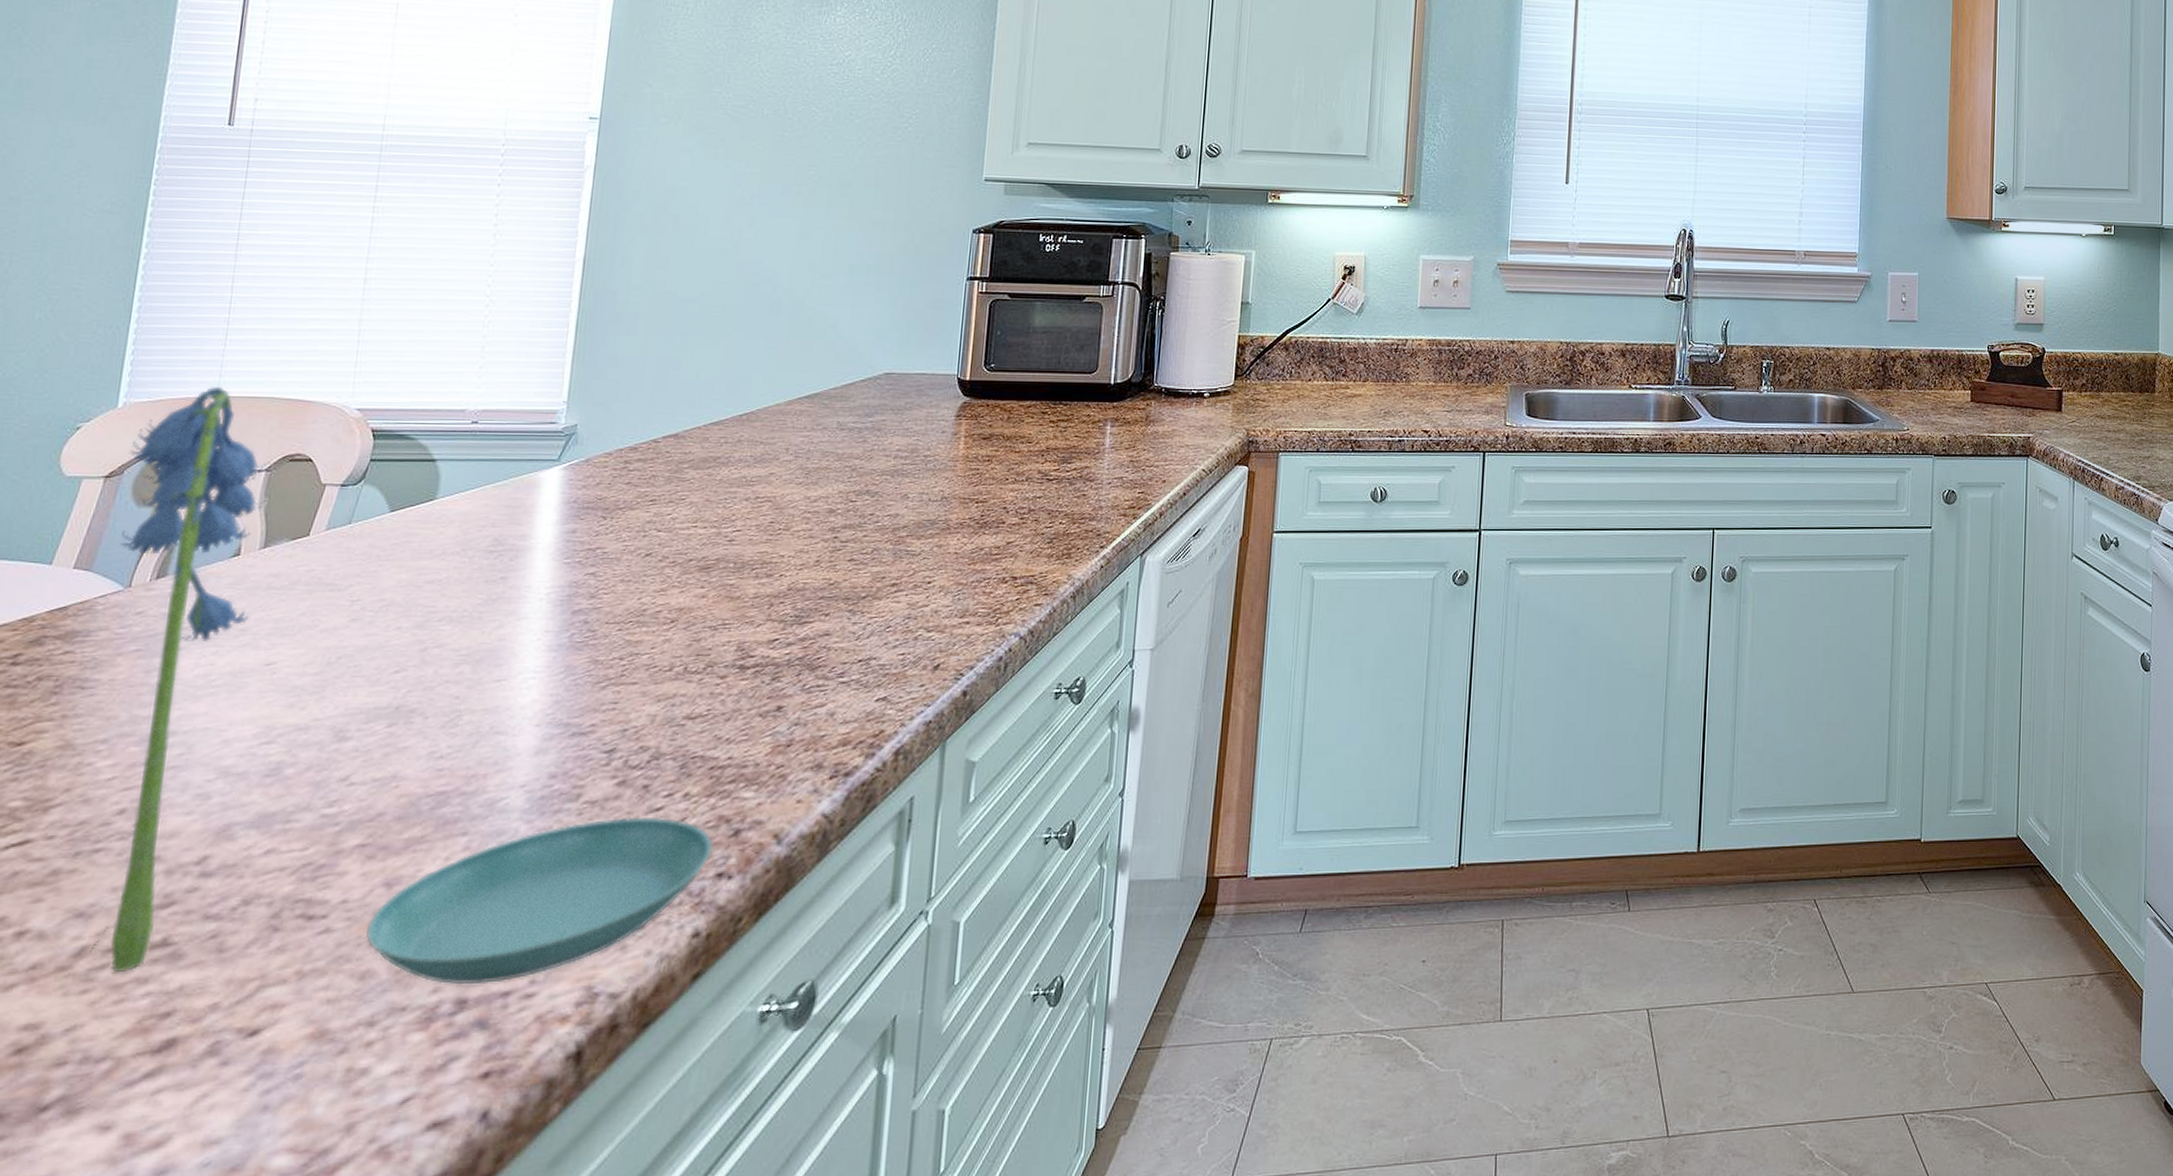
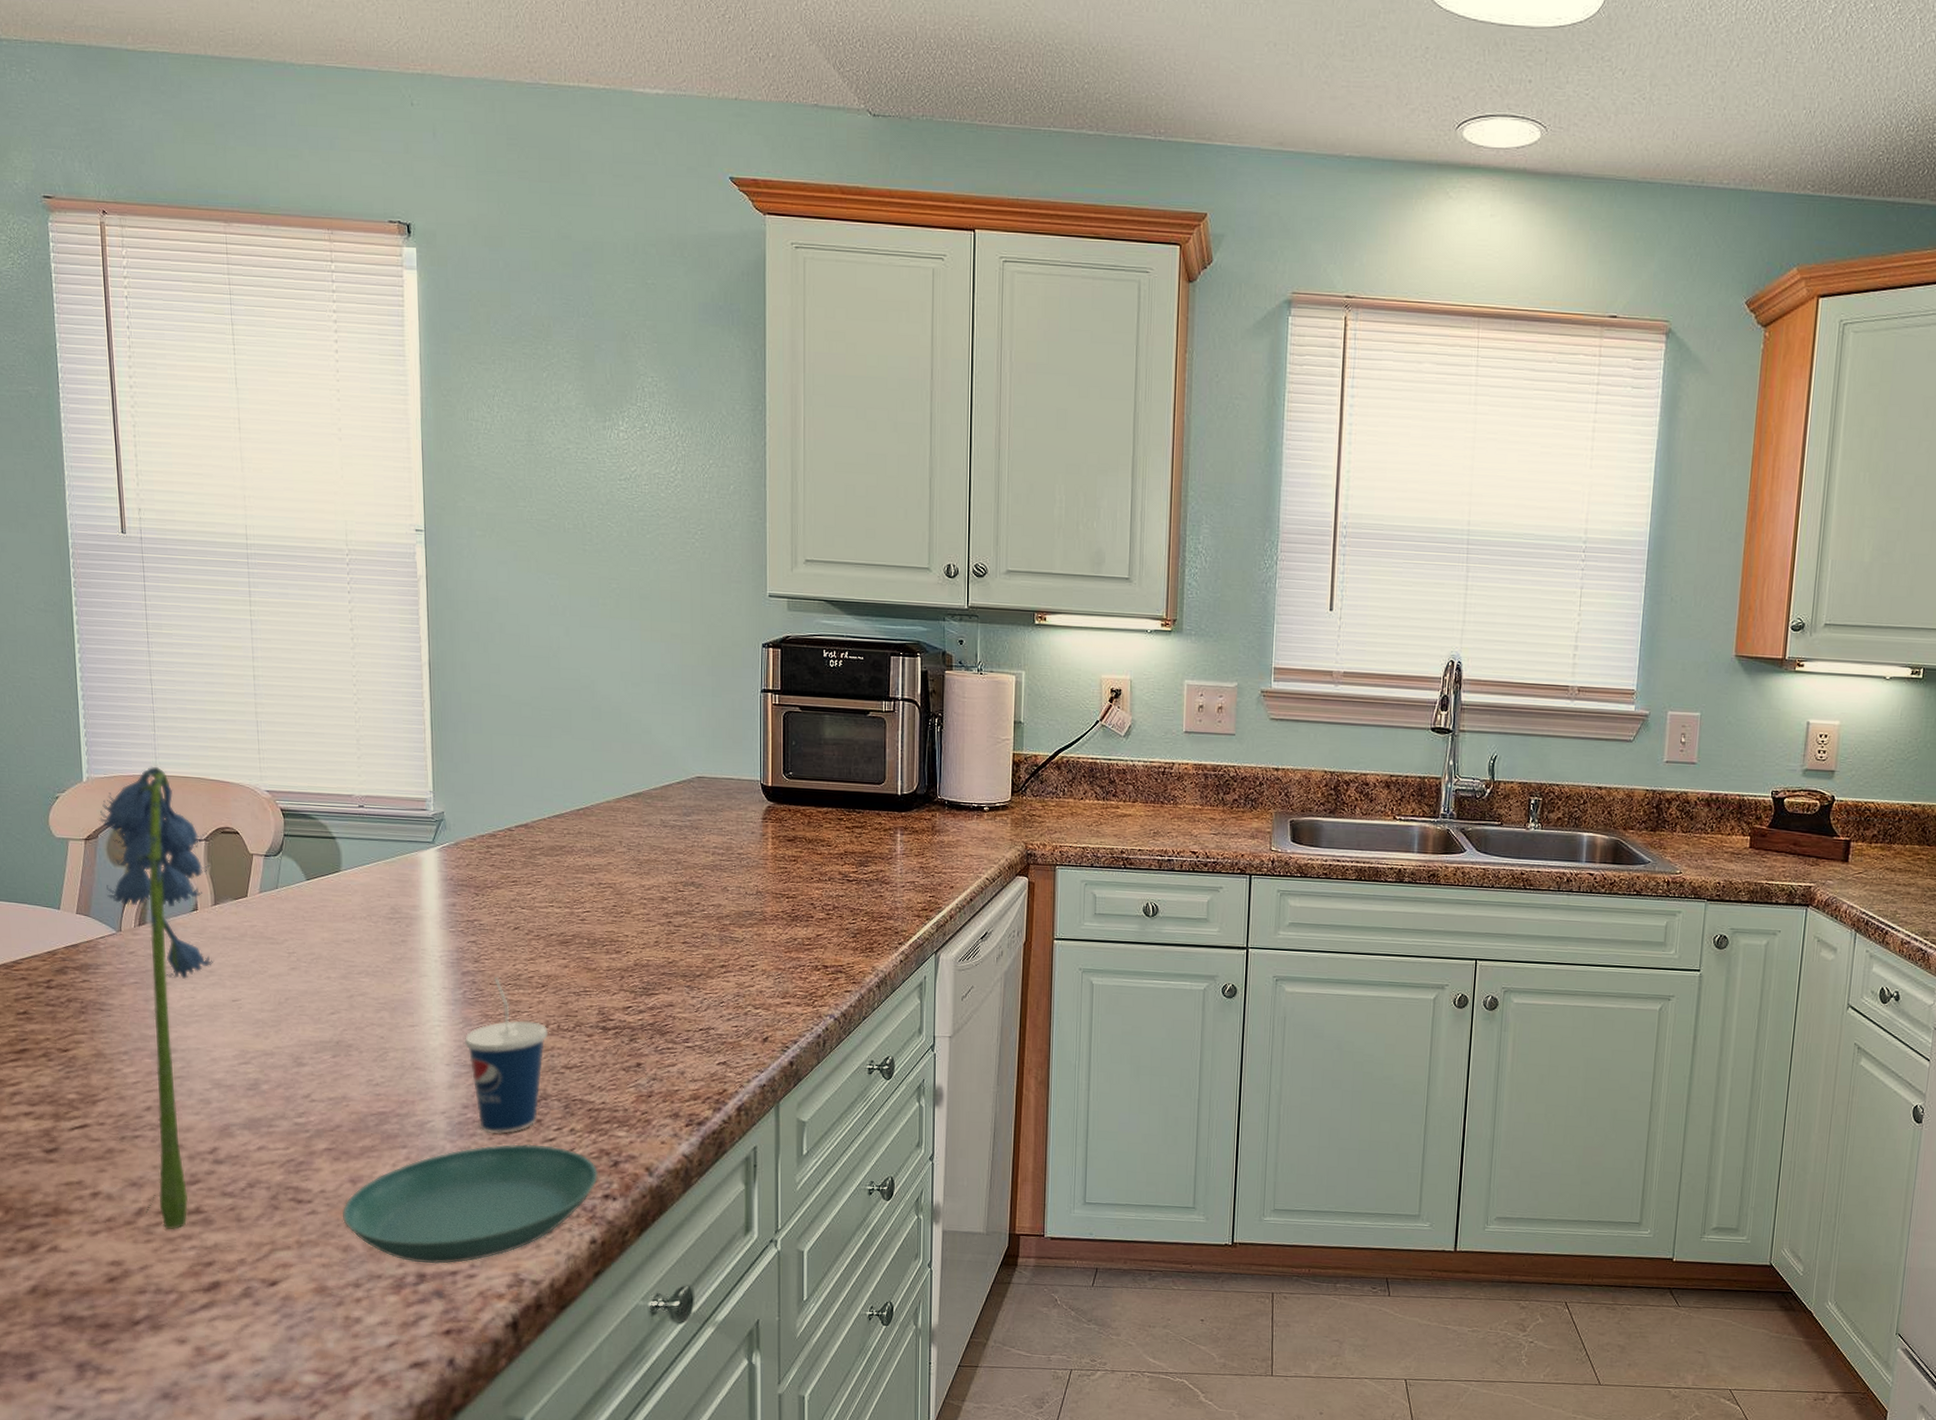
cup: none [562,614,673,807] -> present [464,977,549,1134]

